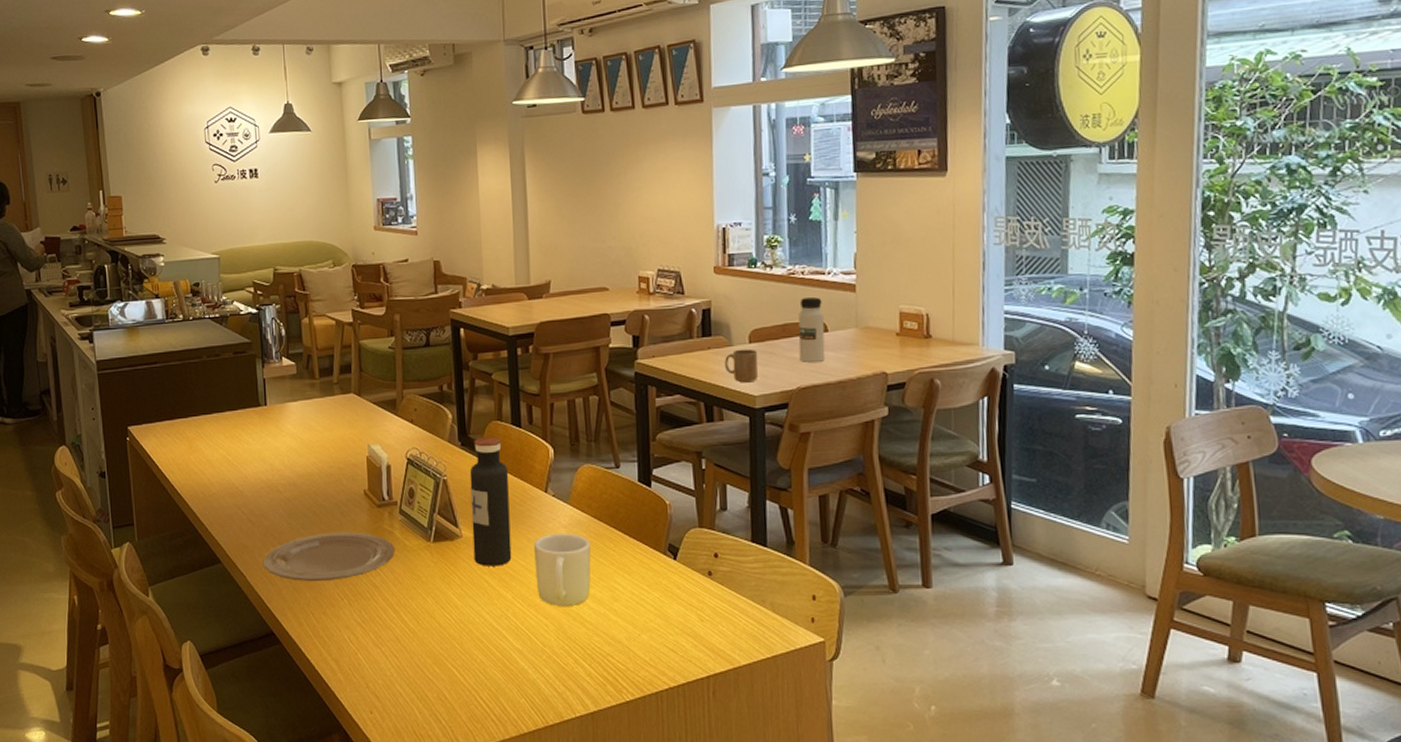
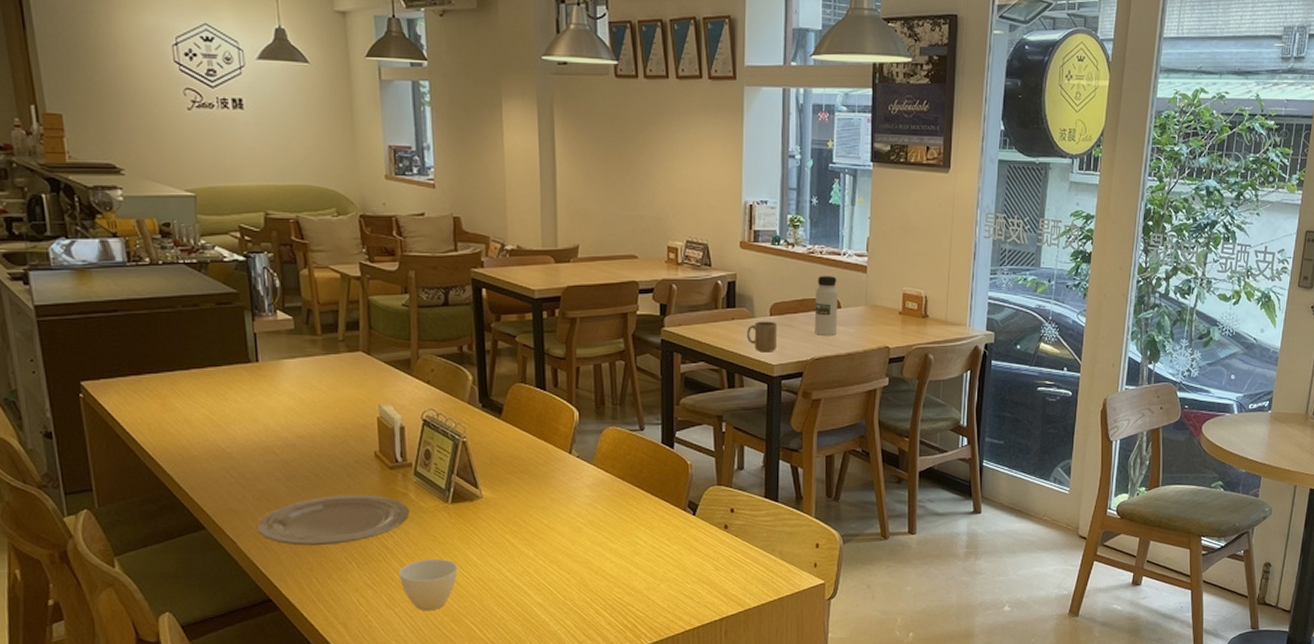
cup: none [385,598,440,652] -> present [398,558,458,611]
water bottle: present [469,437,512,566] -> none [491,399,534,526]
mug: present [534,533,591,606] -> none [557,492,614,561]

